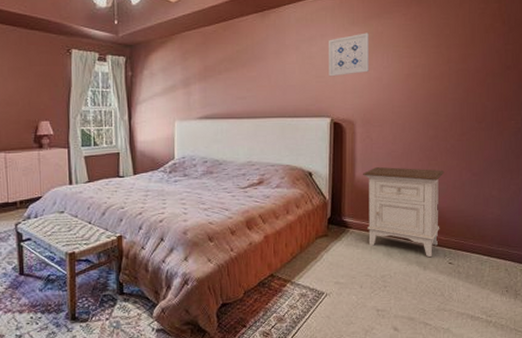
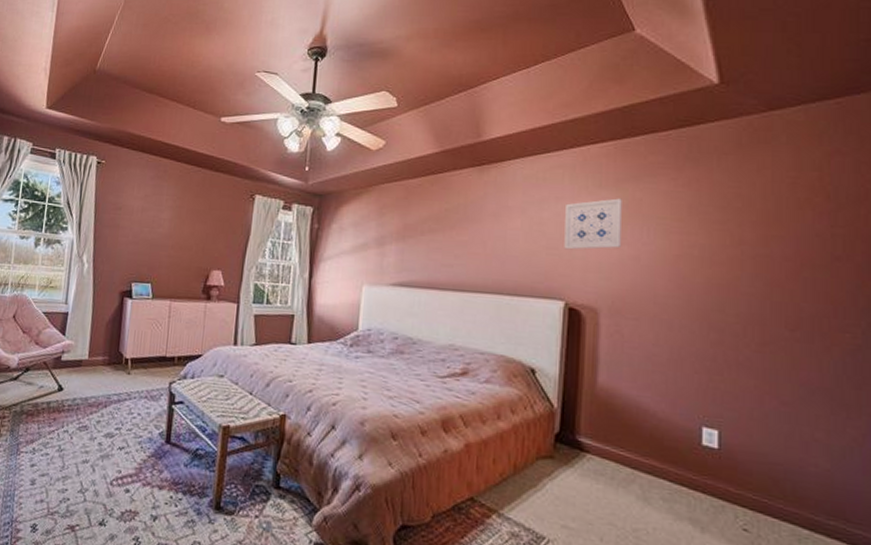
nightstand: present [363,166,445,258] -> none [609,372,735,516]

